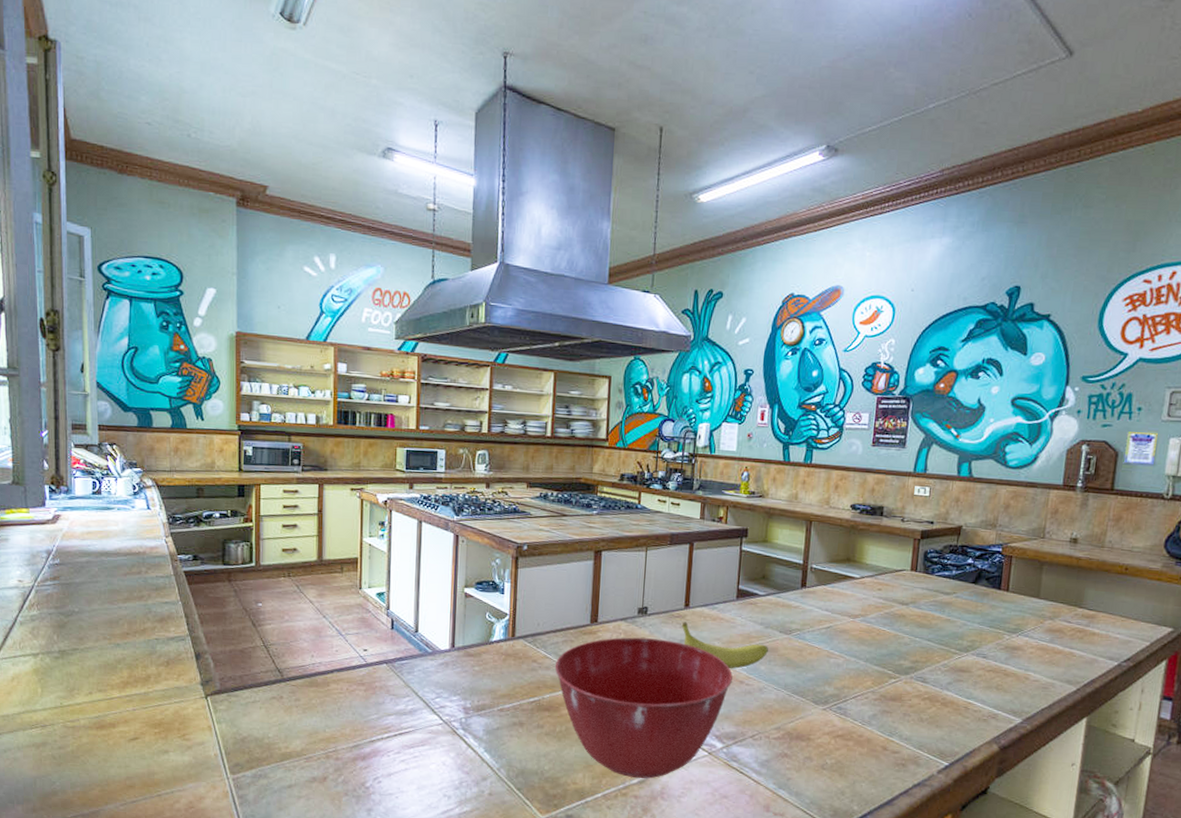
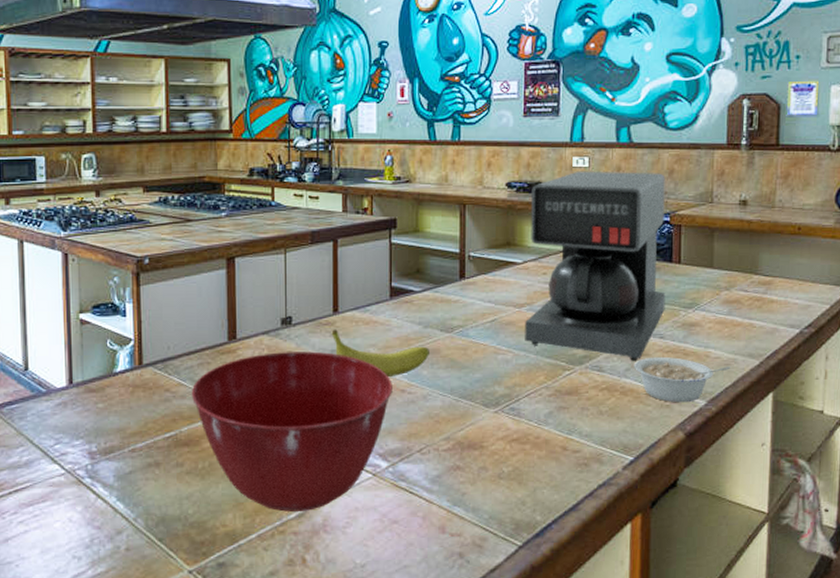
coffee maker: none [856,499,1001,677] -> present [525,171,666,362]
legume: none [956,674,1048,719] -> present [633,357,730,403]

